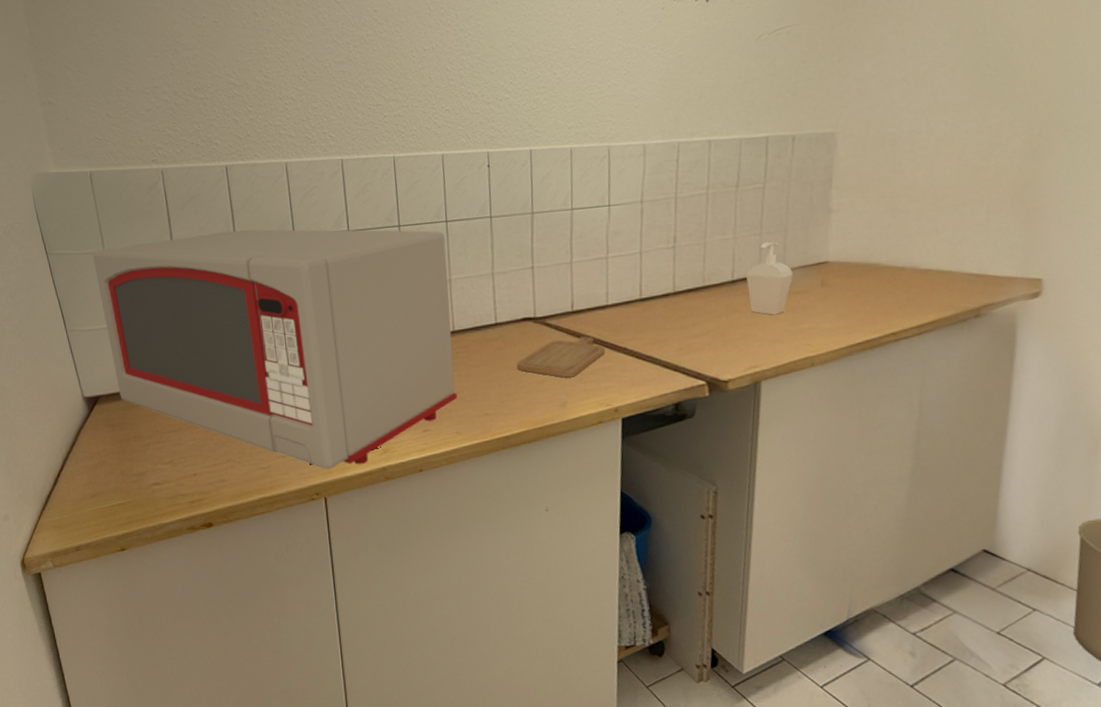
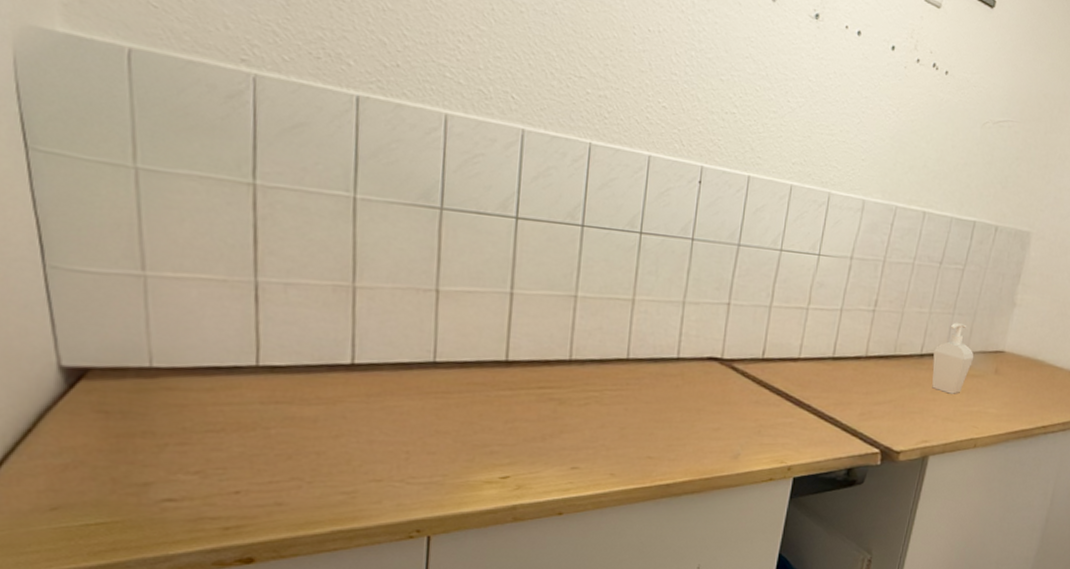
microwave: present [93,229,457,469] -> none [113,161,636,502]
chopping board: present [517,336,606,378] -> none [693,386,790,429]

